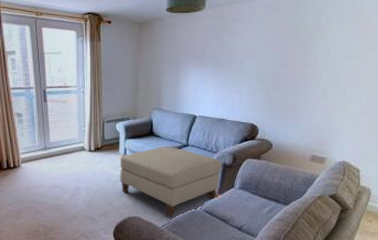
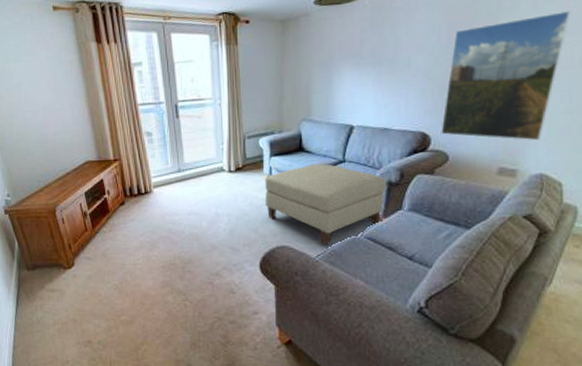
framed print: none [267,30,369,135] -> present [441,10,571,141]

